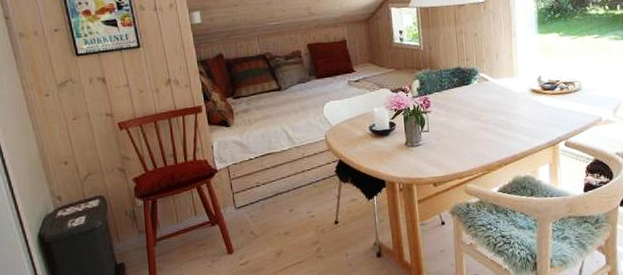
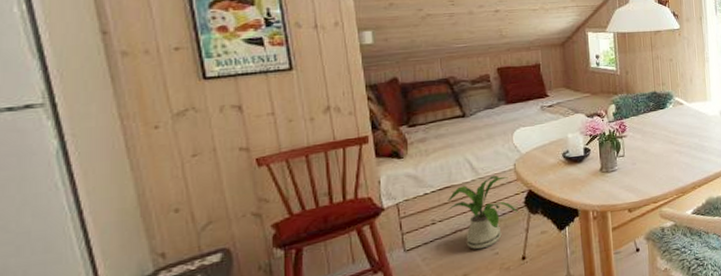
house plant: none [266,145,330,212] -> present [443,175,518,250]

